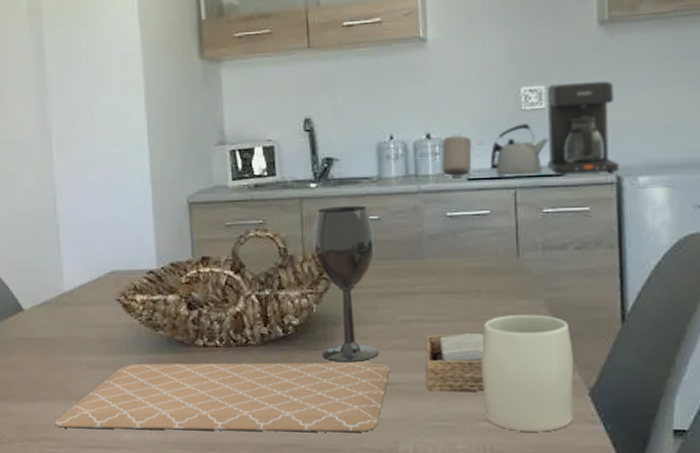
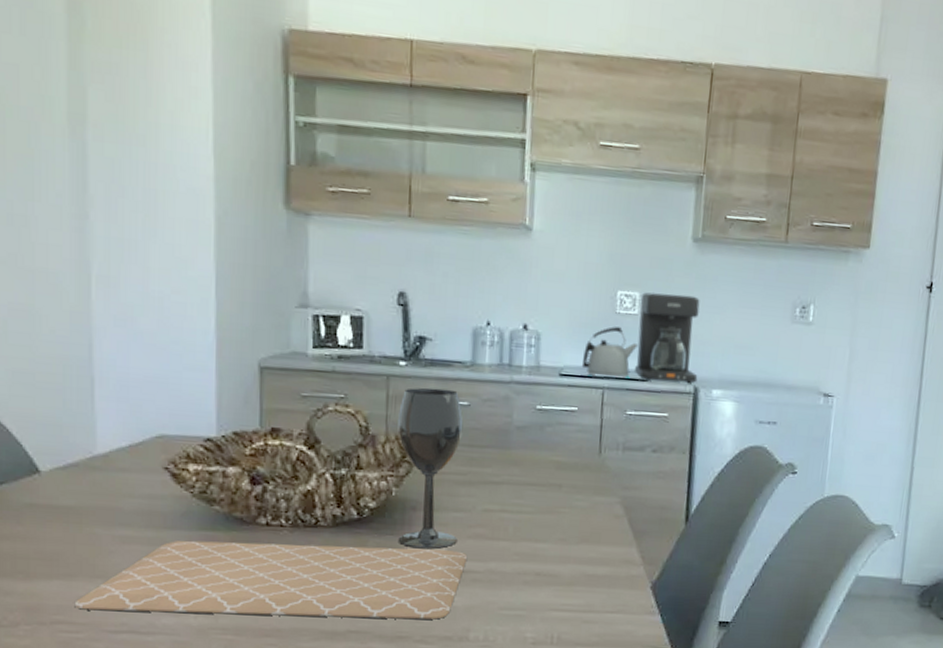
napkin holder: present [425,333,485,392] -> none [501,525,562,582]
canister: present [437,134,483,177] -> none [532,328,578,372]
mug: present [481,314,575,432] -> none [555,509,641,622]

